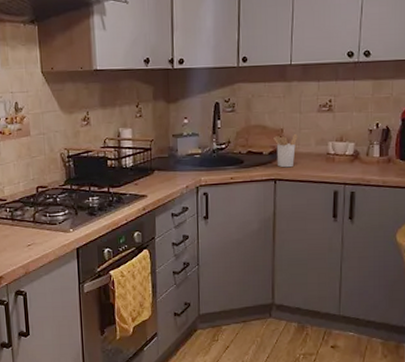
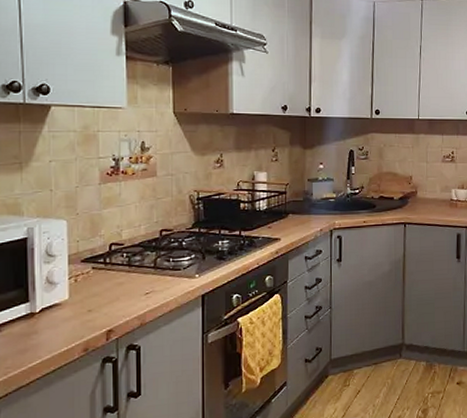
utensil holder: present [273,134,298,168] -> none [403,181,425,212]

